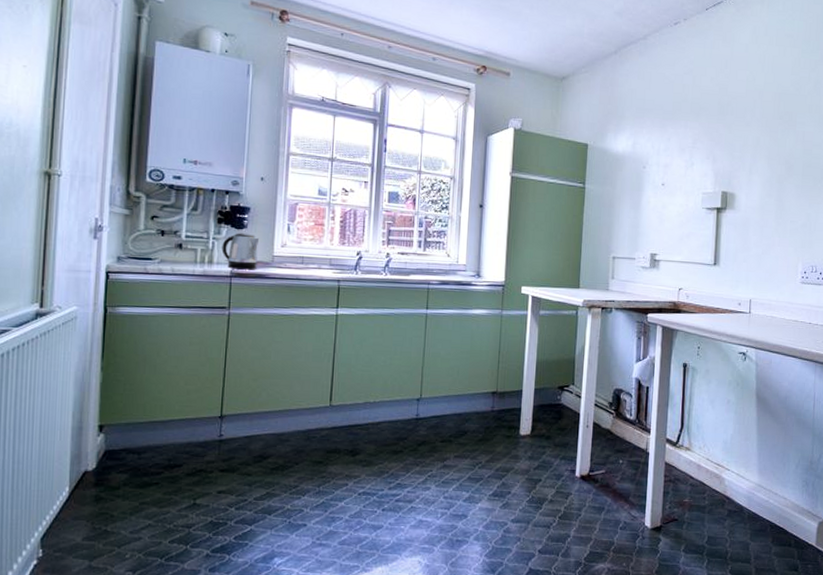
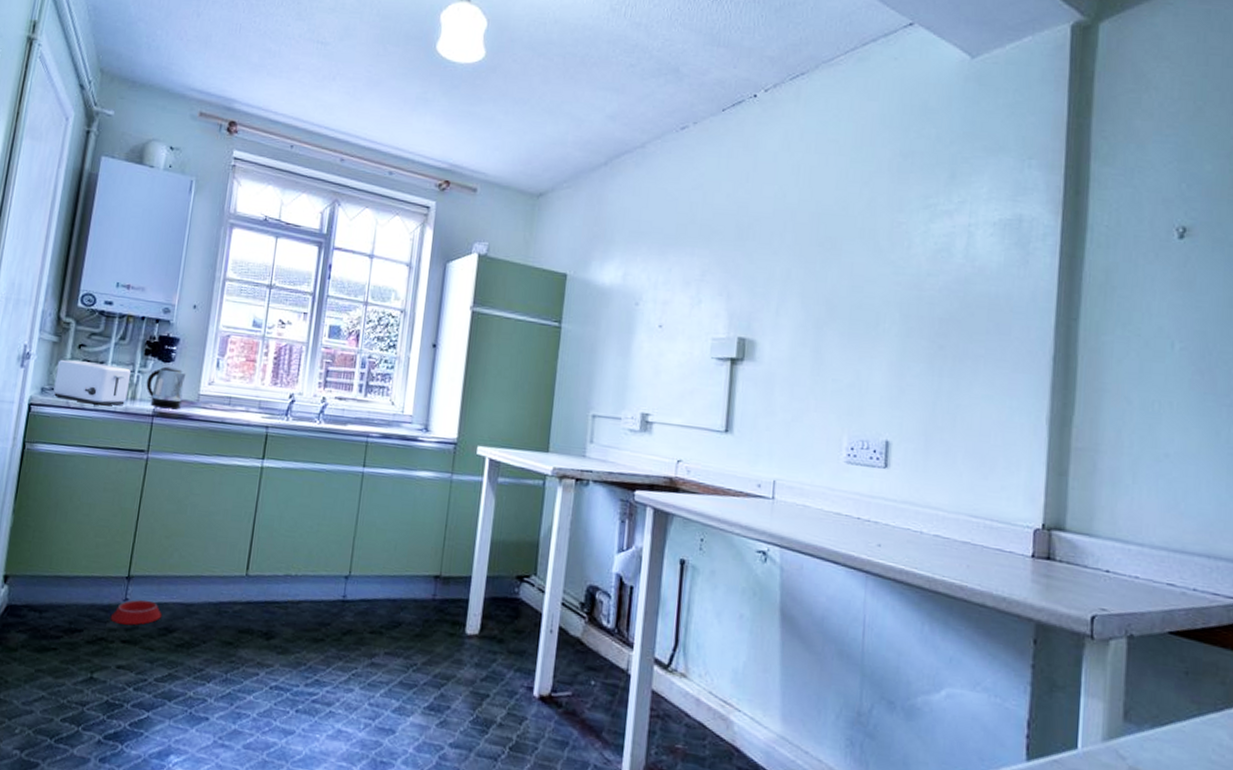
toaster: none [130,230,205,270] -> present [53,359,131,406]
pet bowl: none [207,434,256,457] -> present [110,599,162,626]

